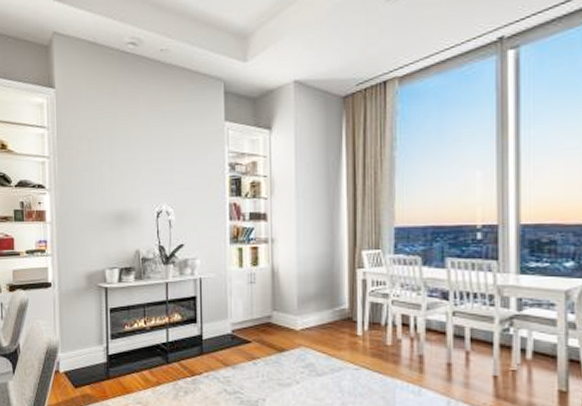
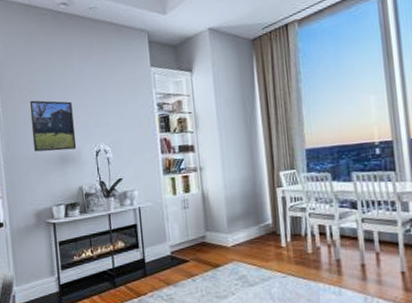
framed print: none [87,150,136,209] -> present [29,100,77,152]

